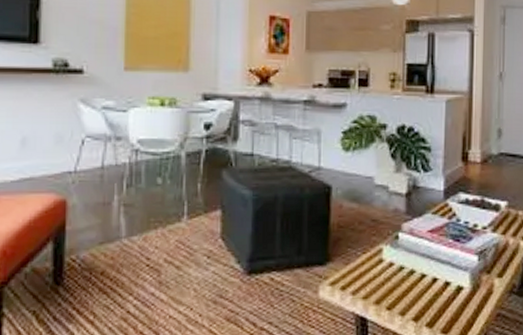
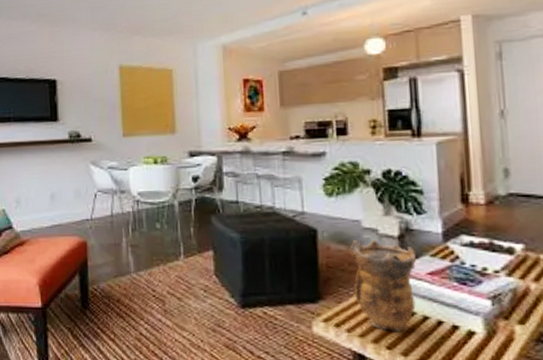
vase: none [361,196,419,291] -> present [349,239,416,331]

